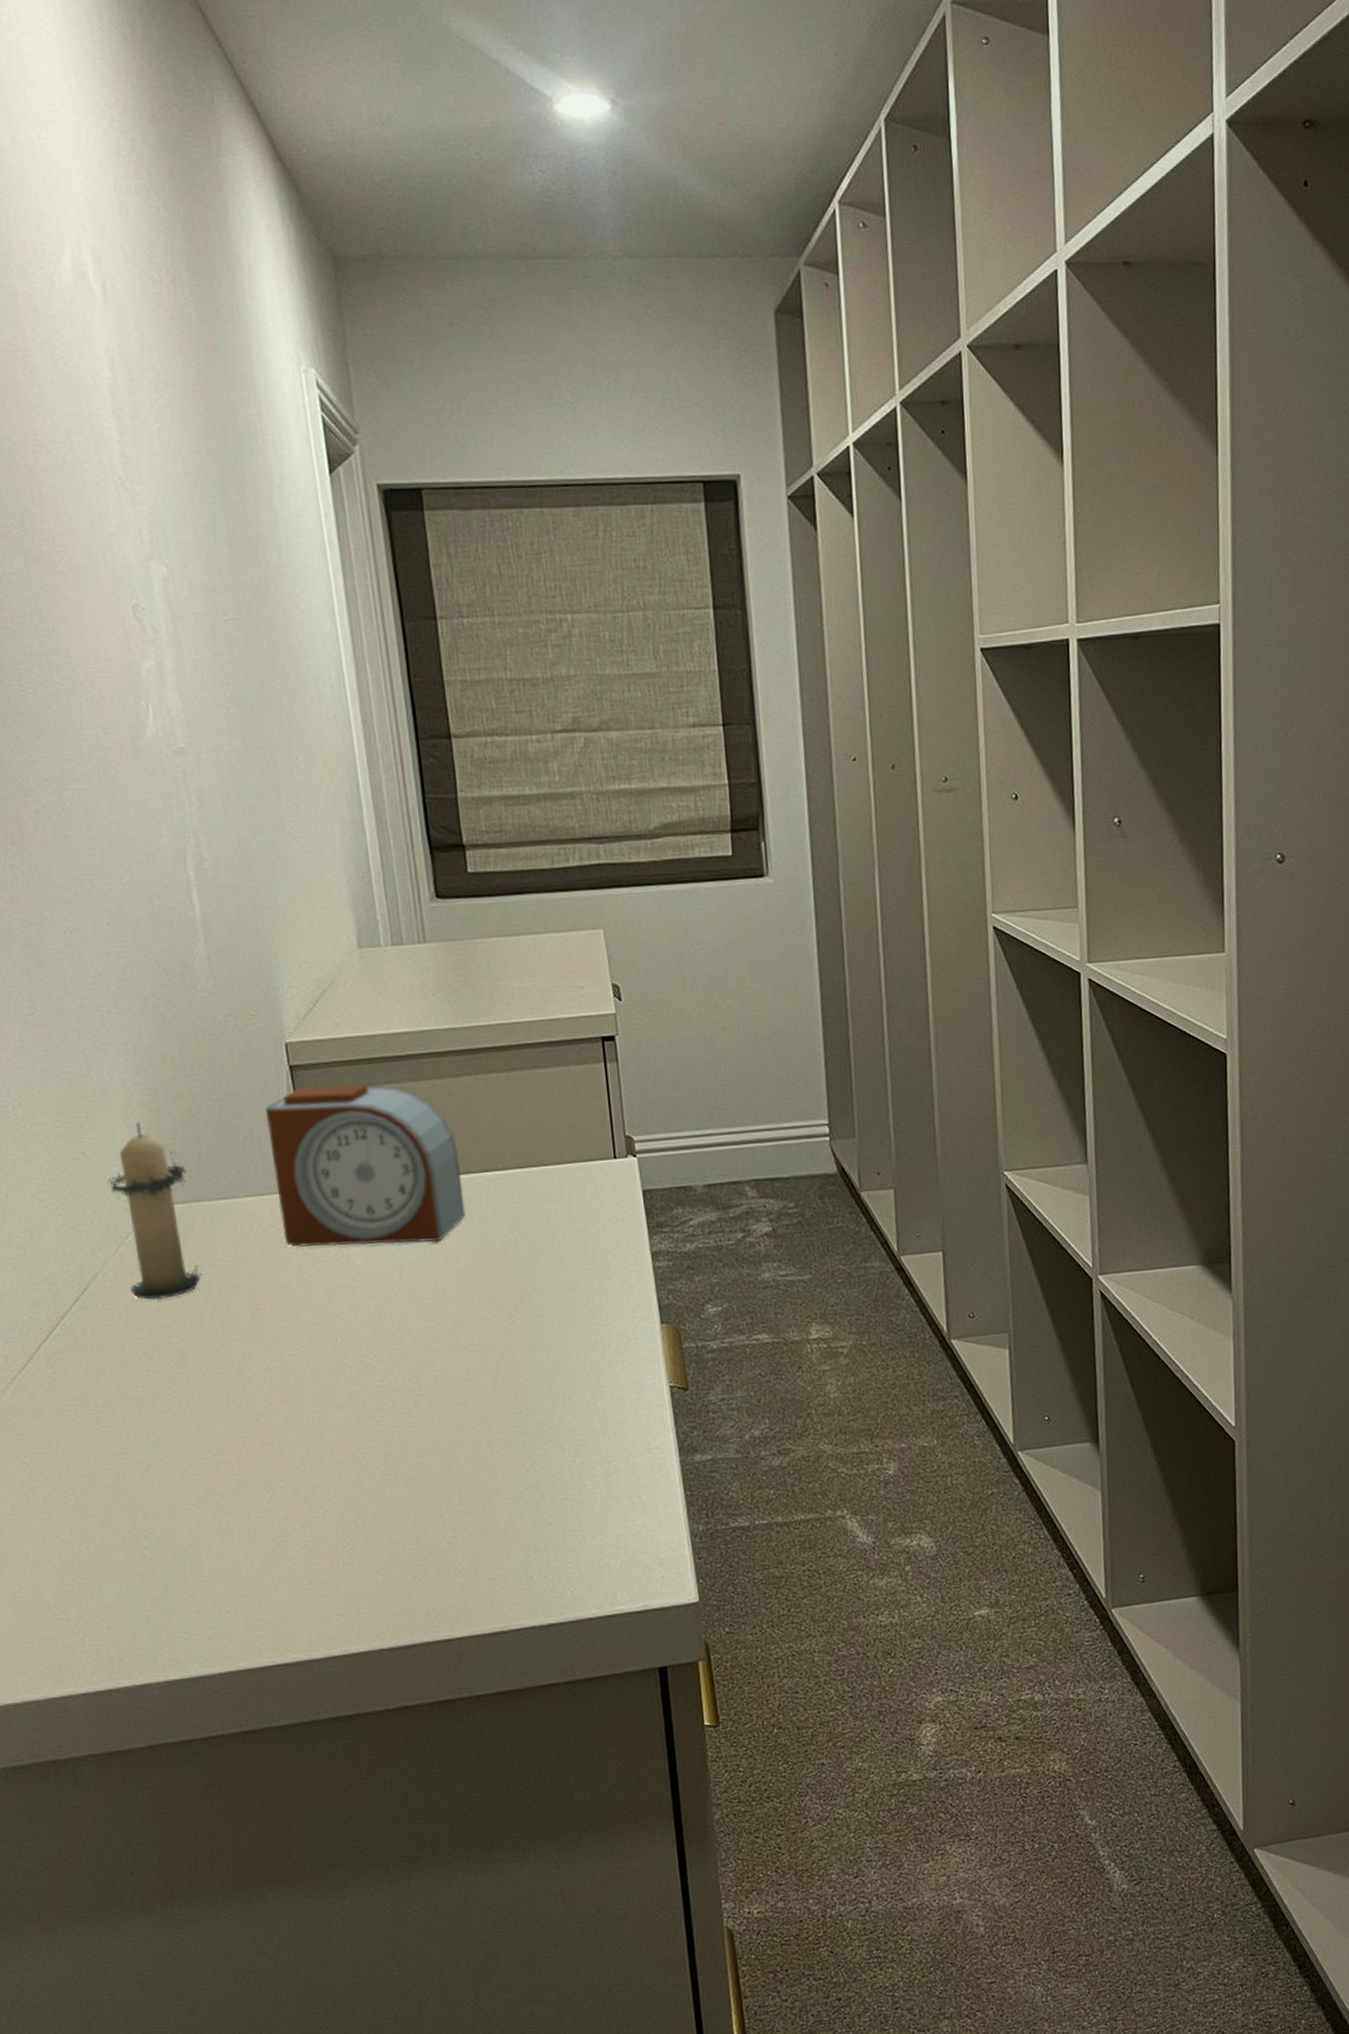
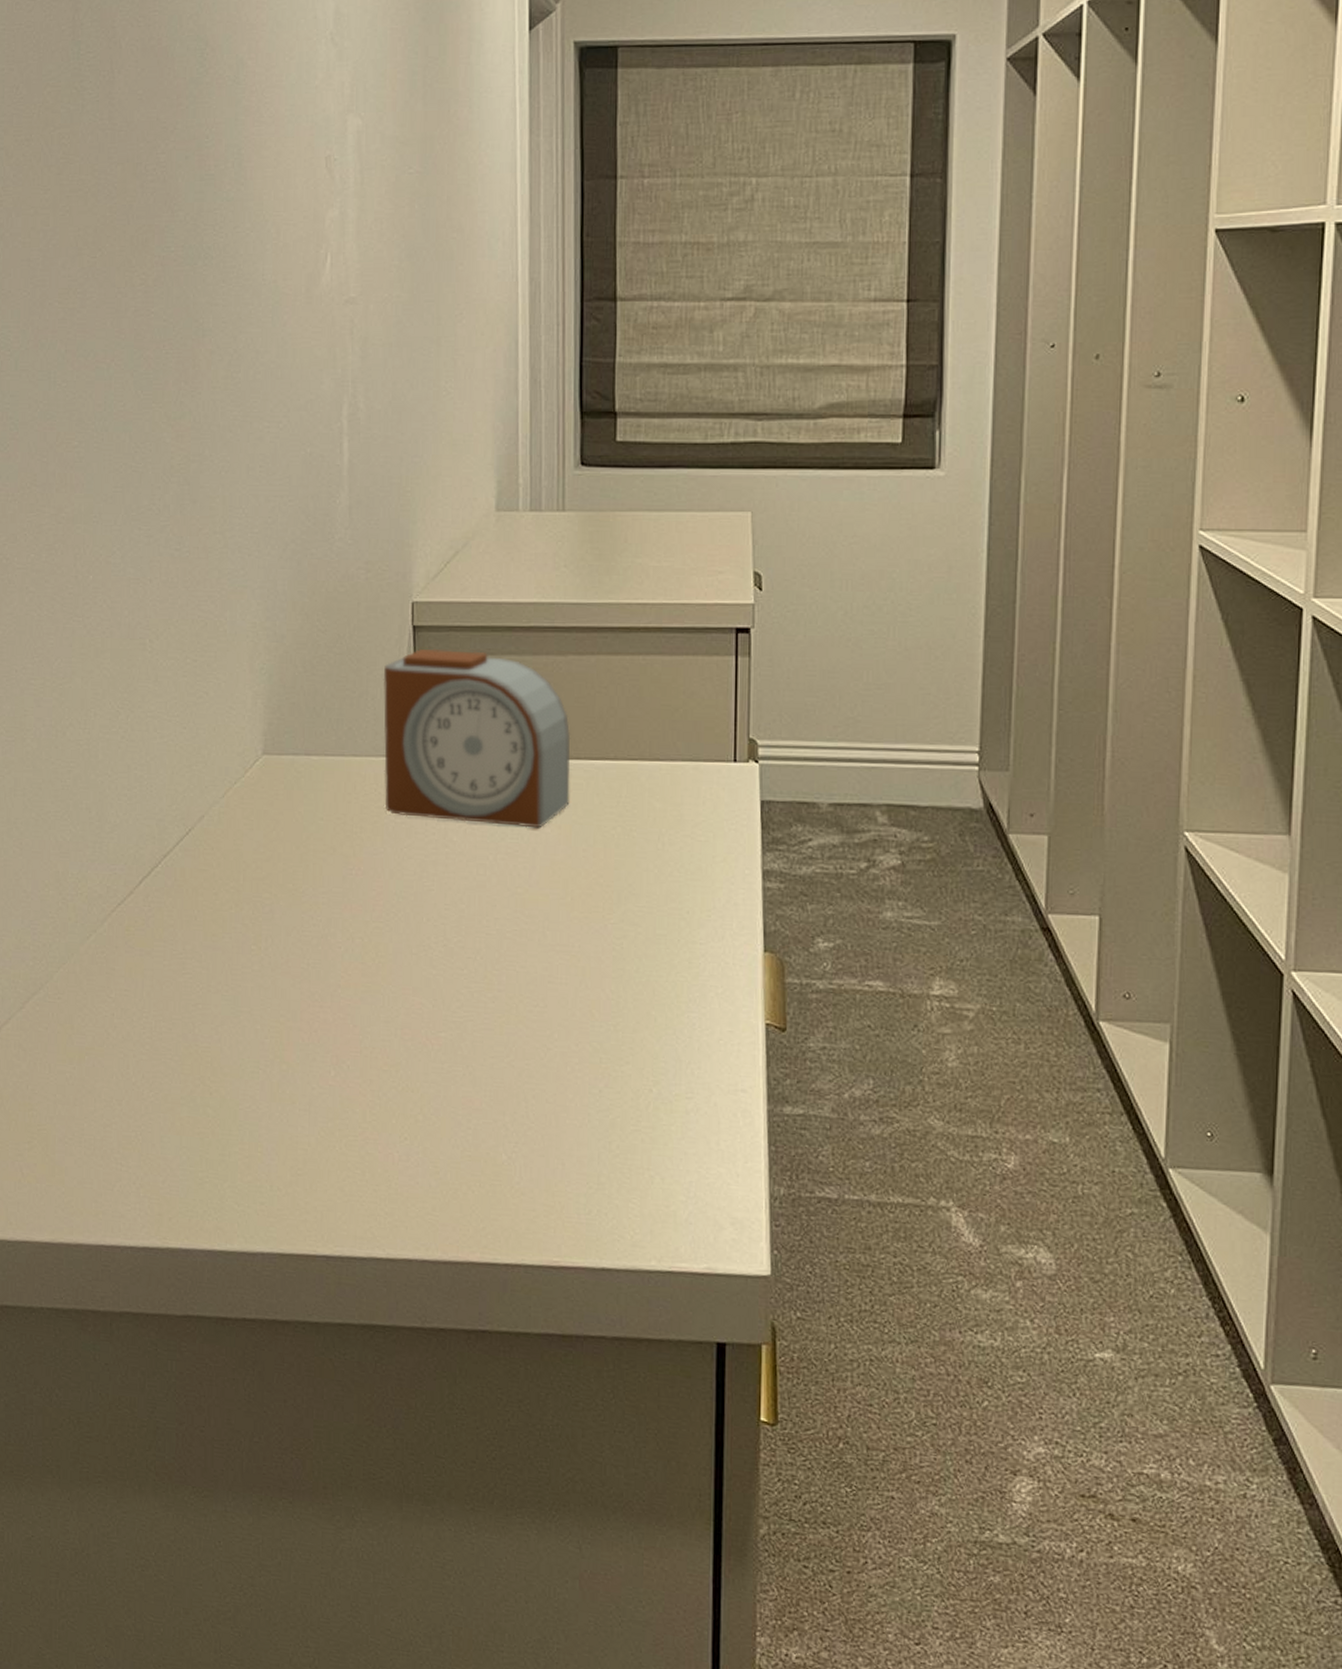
candle: present [107,1122,202,1300] -> none [225,667,301,851]

